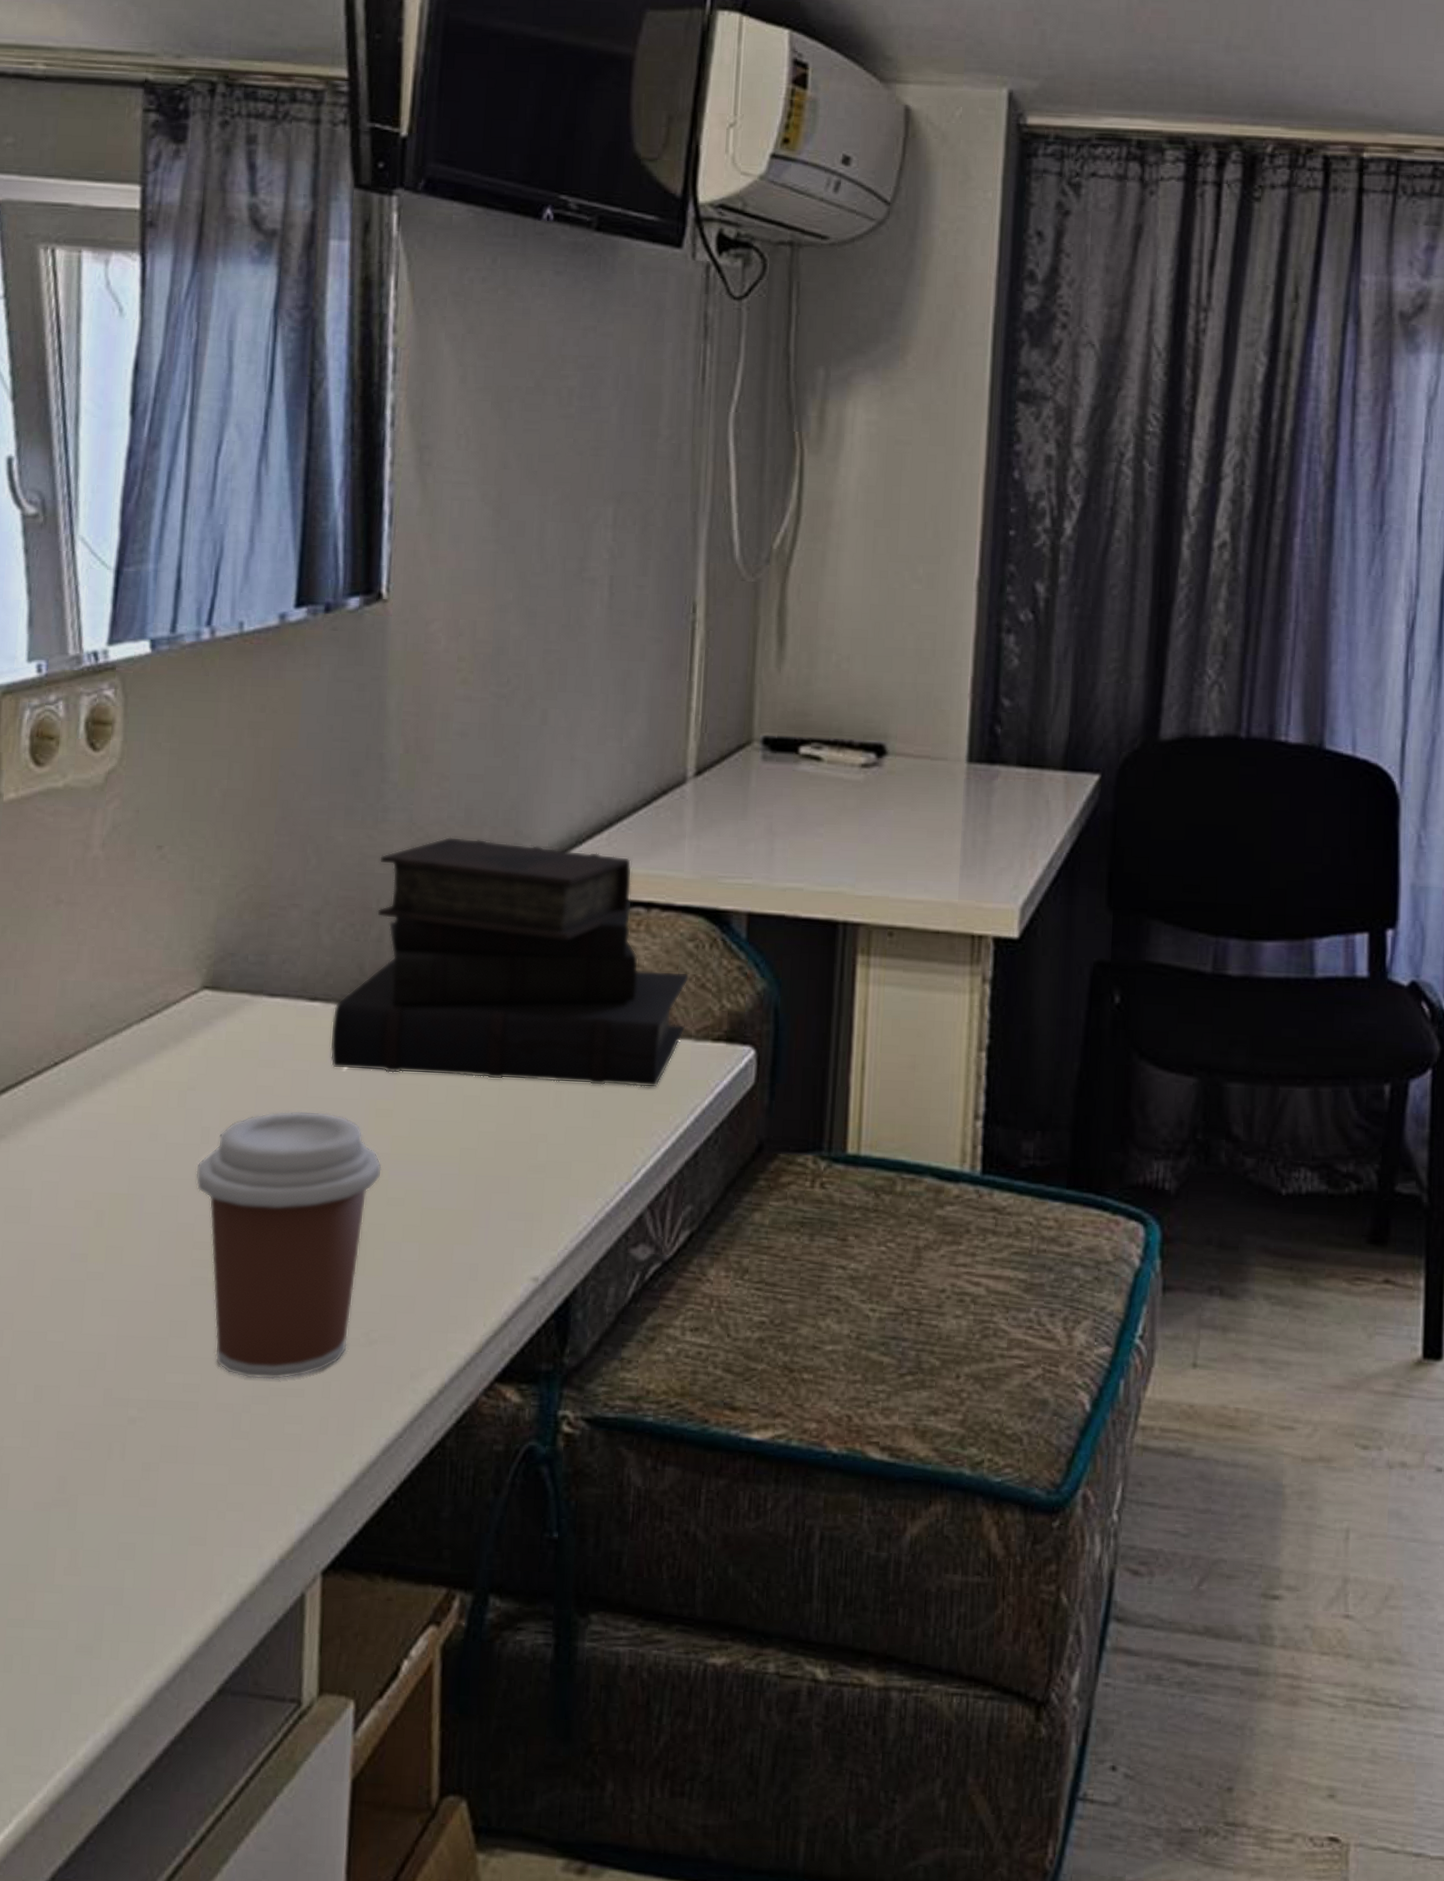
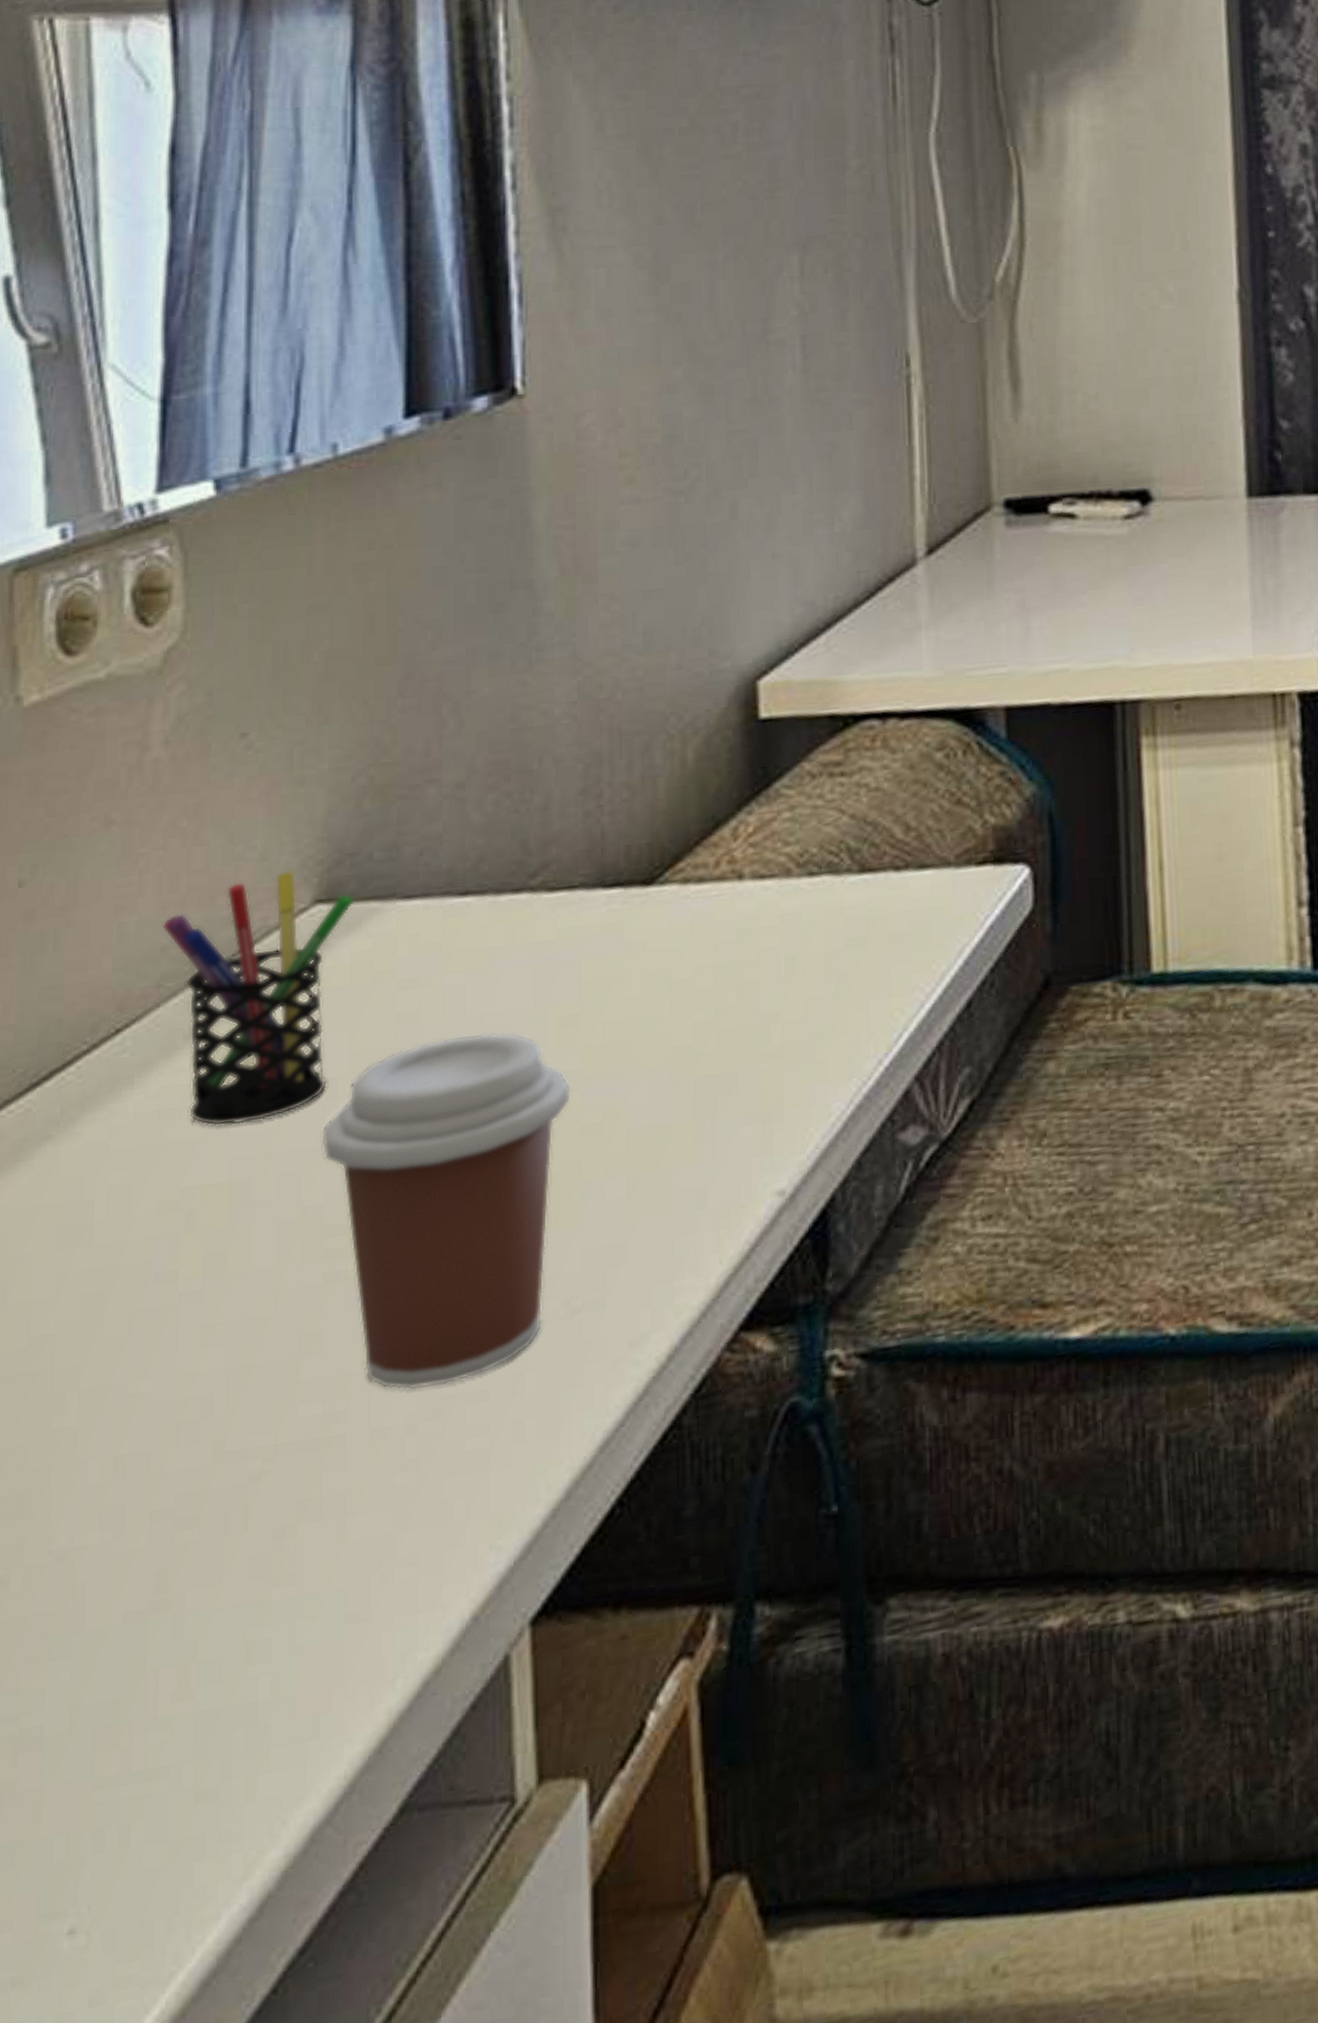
pen holder: none [91,959,232,1152] -> present [161,870,354,1127]
diary: present [330,836,690,1088] -> none [490,662,943,976]

